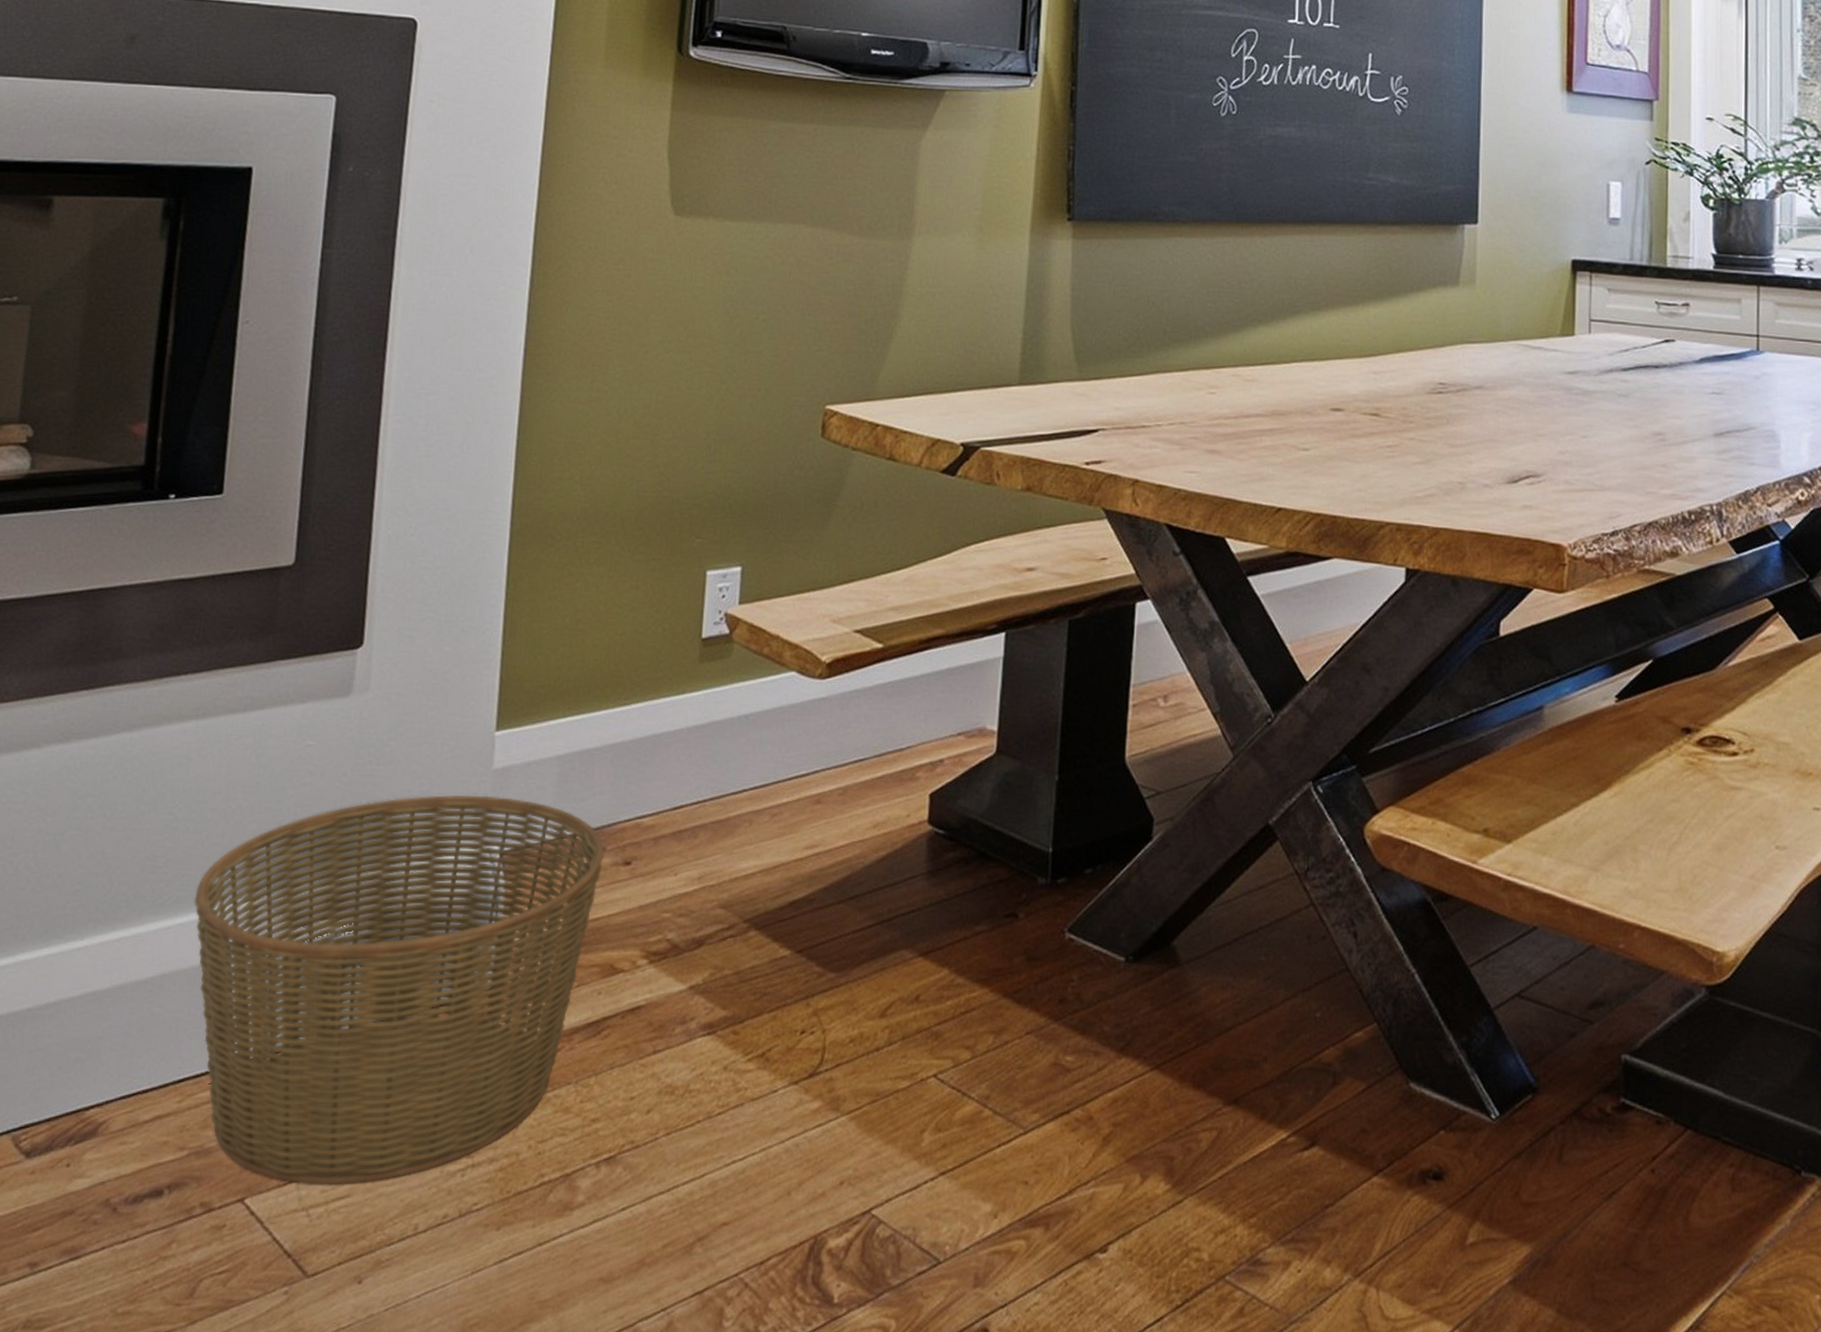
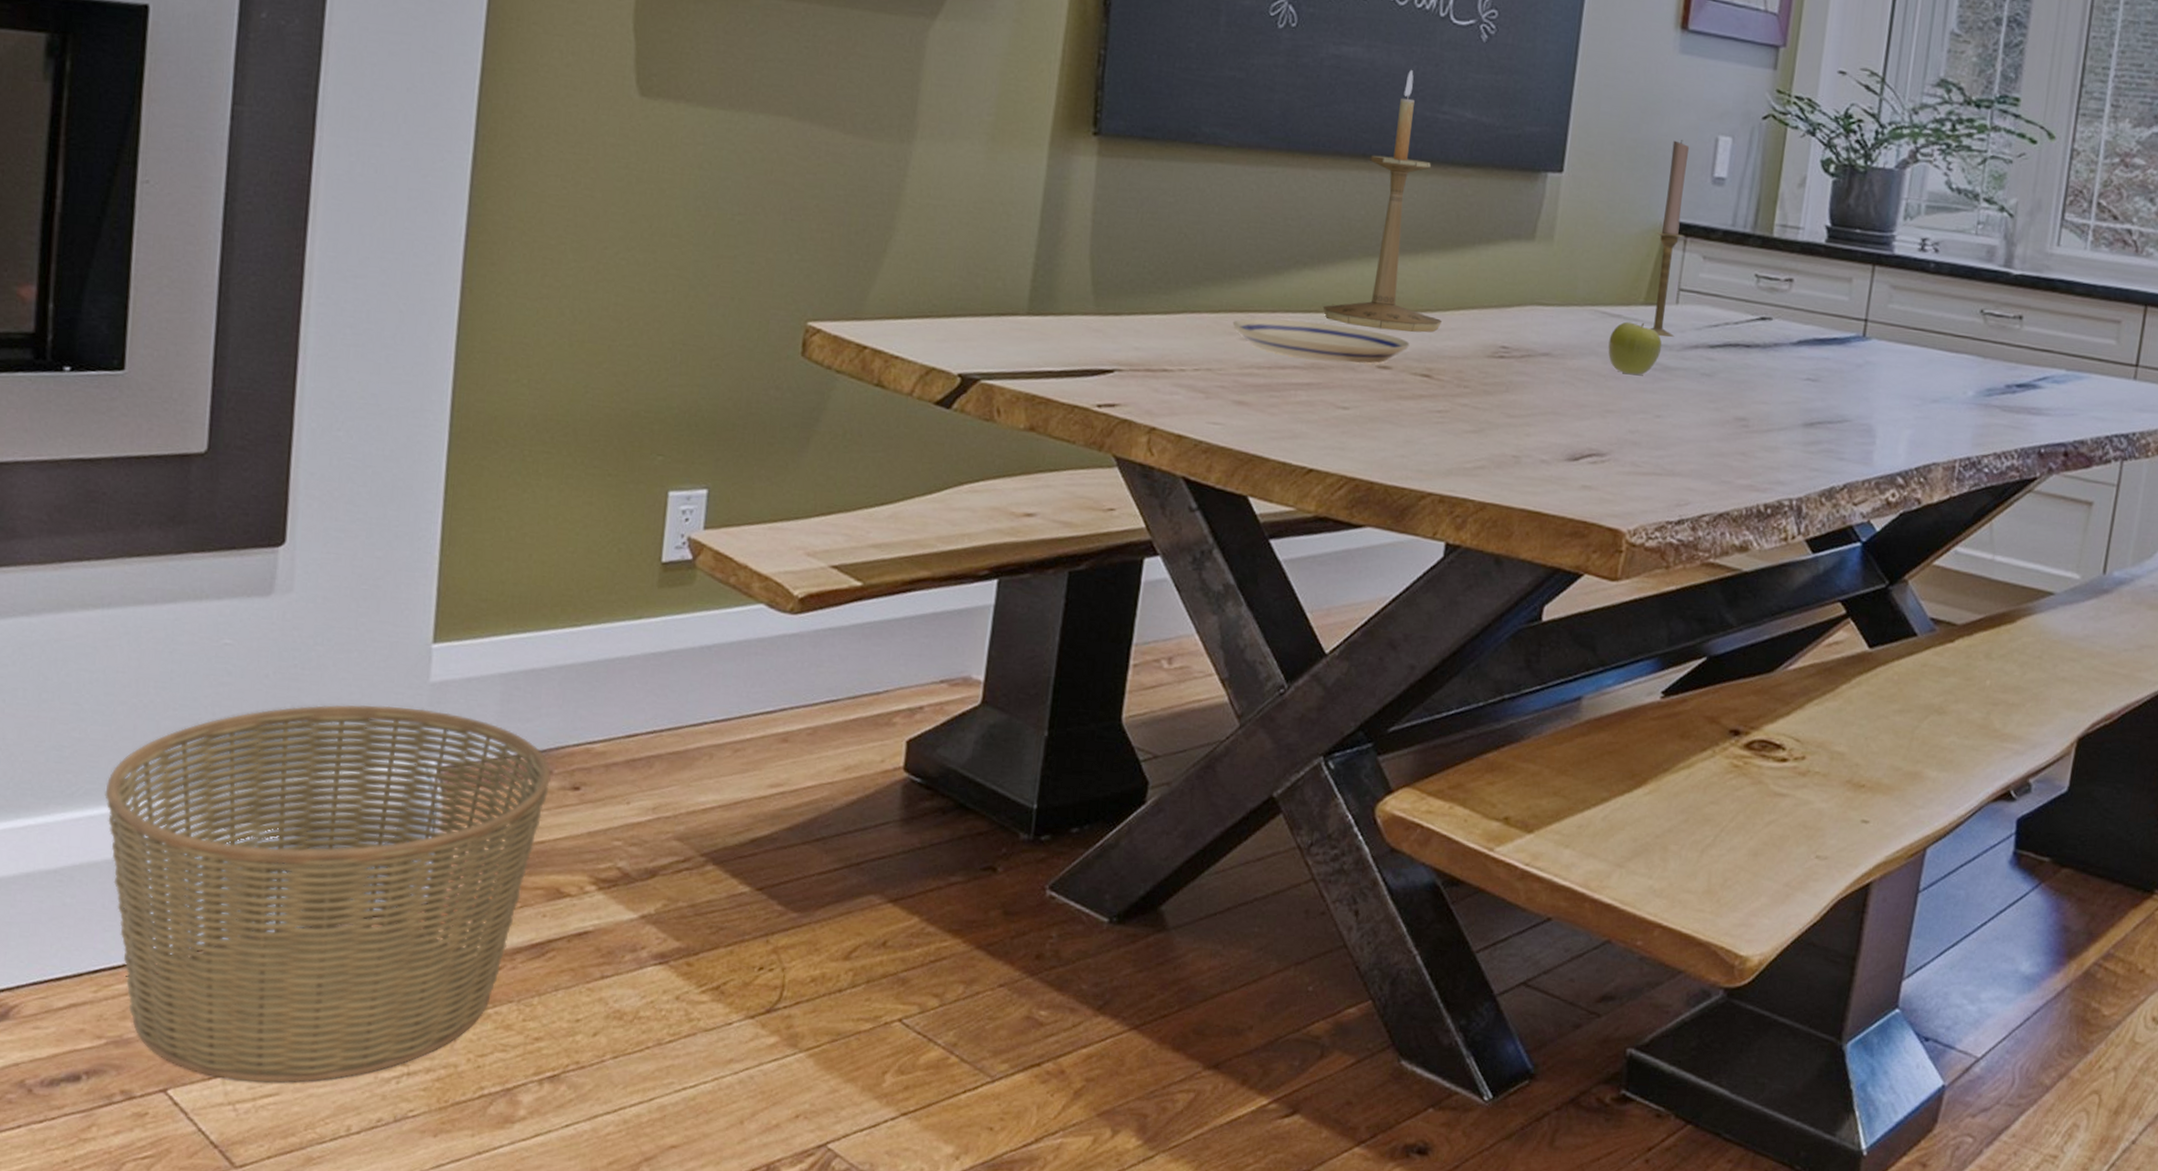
plate: none [1200,373,1358,408] -> present [1232,318,1410,363]
candlestick: none [1278,144,1384,376] -> present [1322,70,1442,333]
fruit: none [1533,352,1581,401] -> present [1608,321,1662,376]
candlestick: none [1564,188,1591,364] -> present [1649,140,1690,338]

